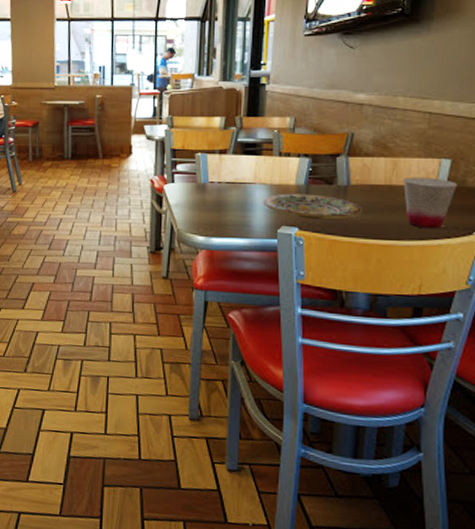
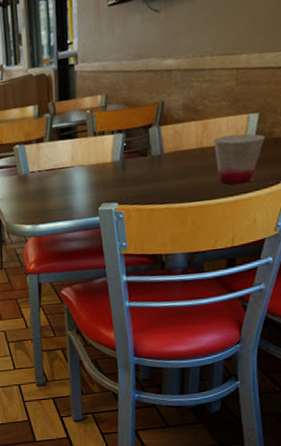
plate: present [262,193,363,219] -> none [82,168,177,193]

